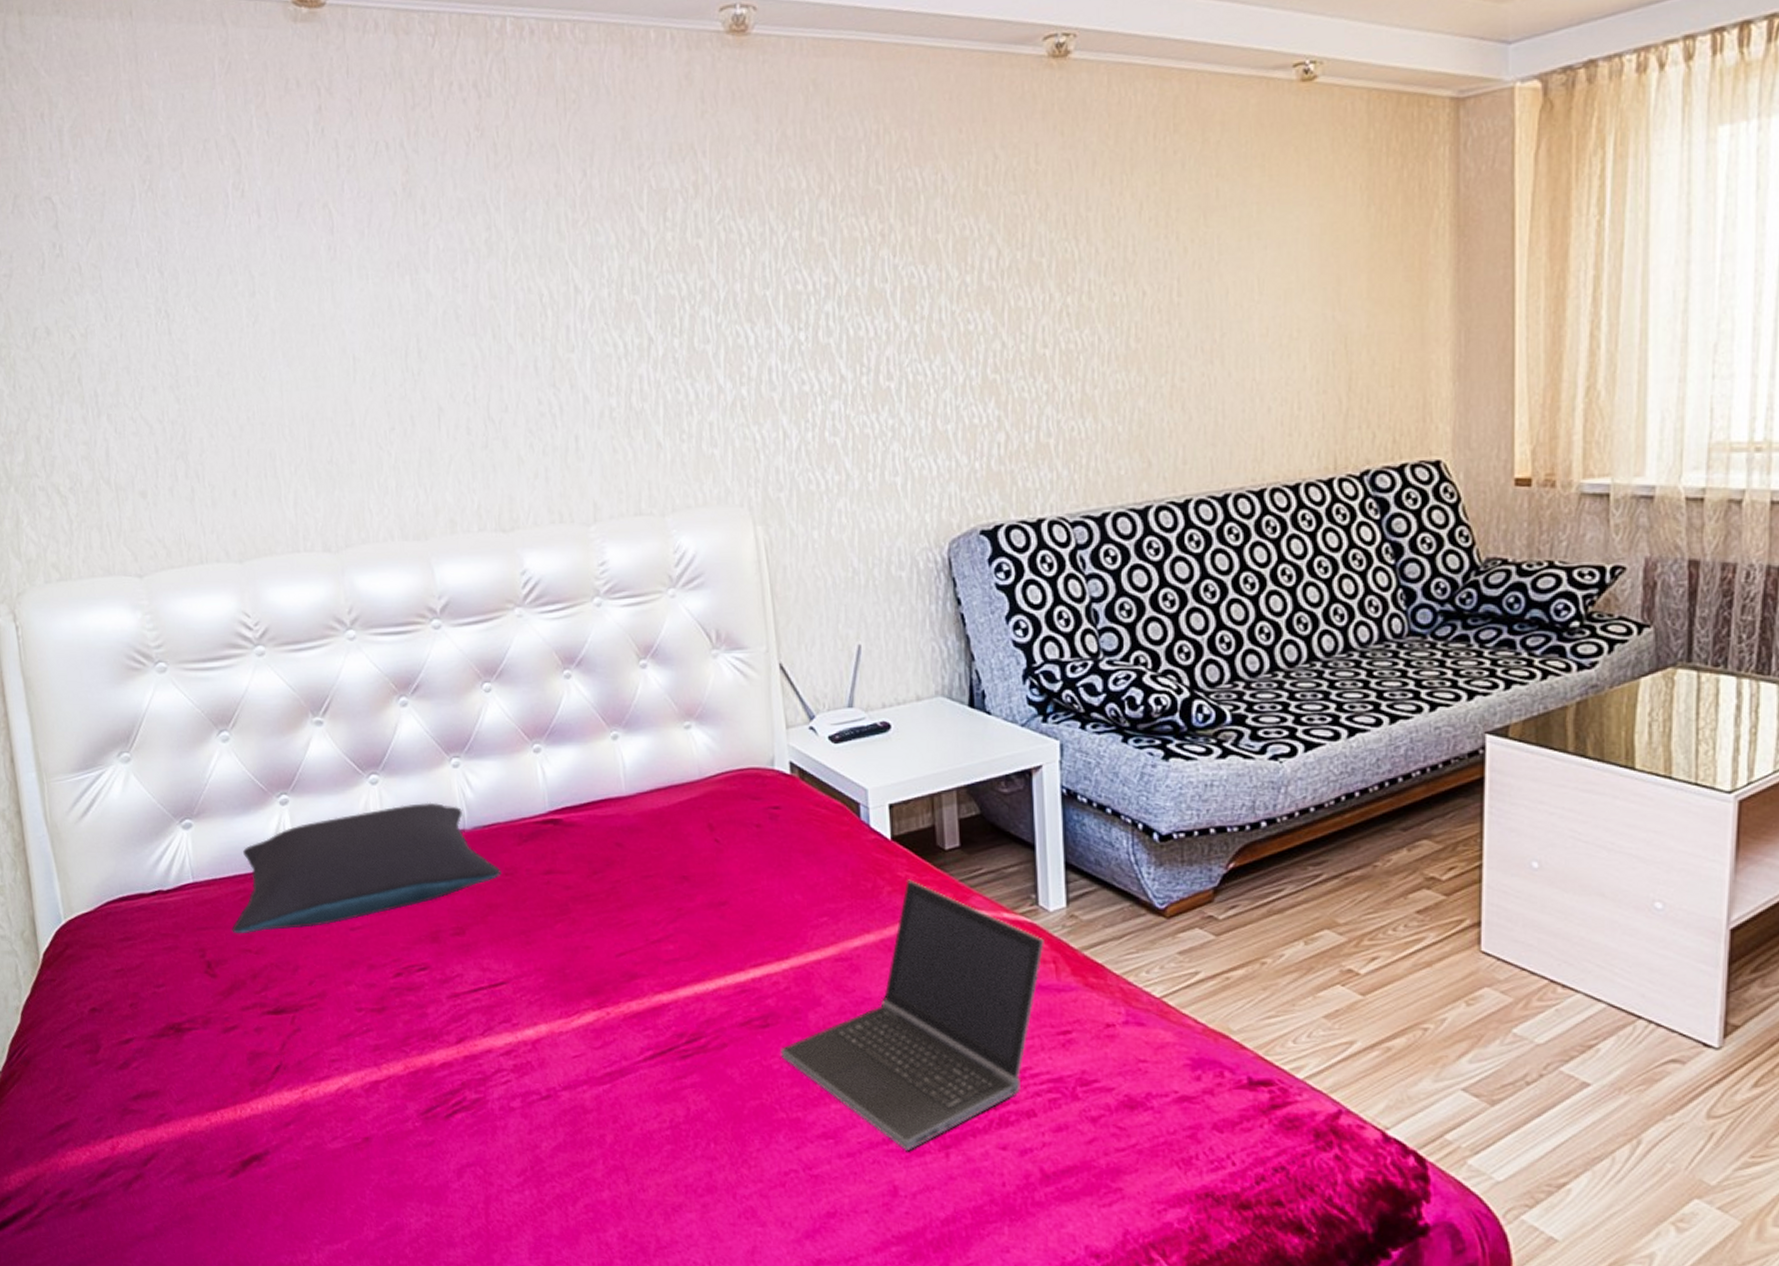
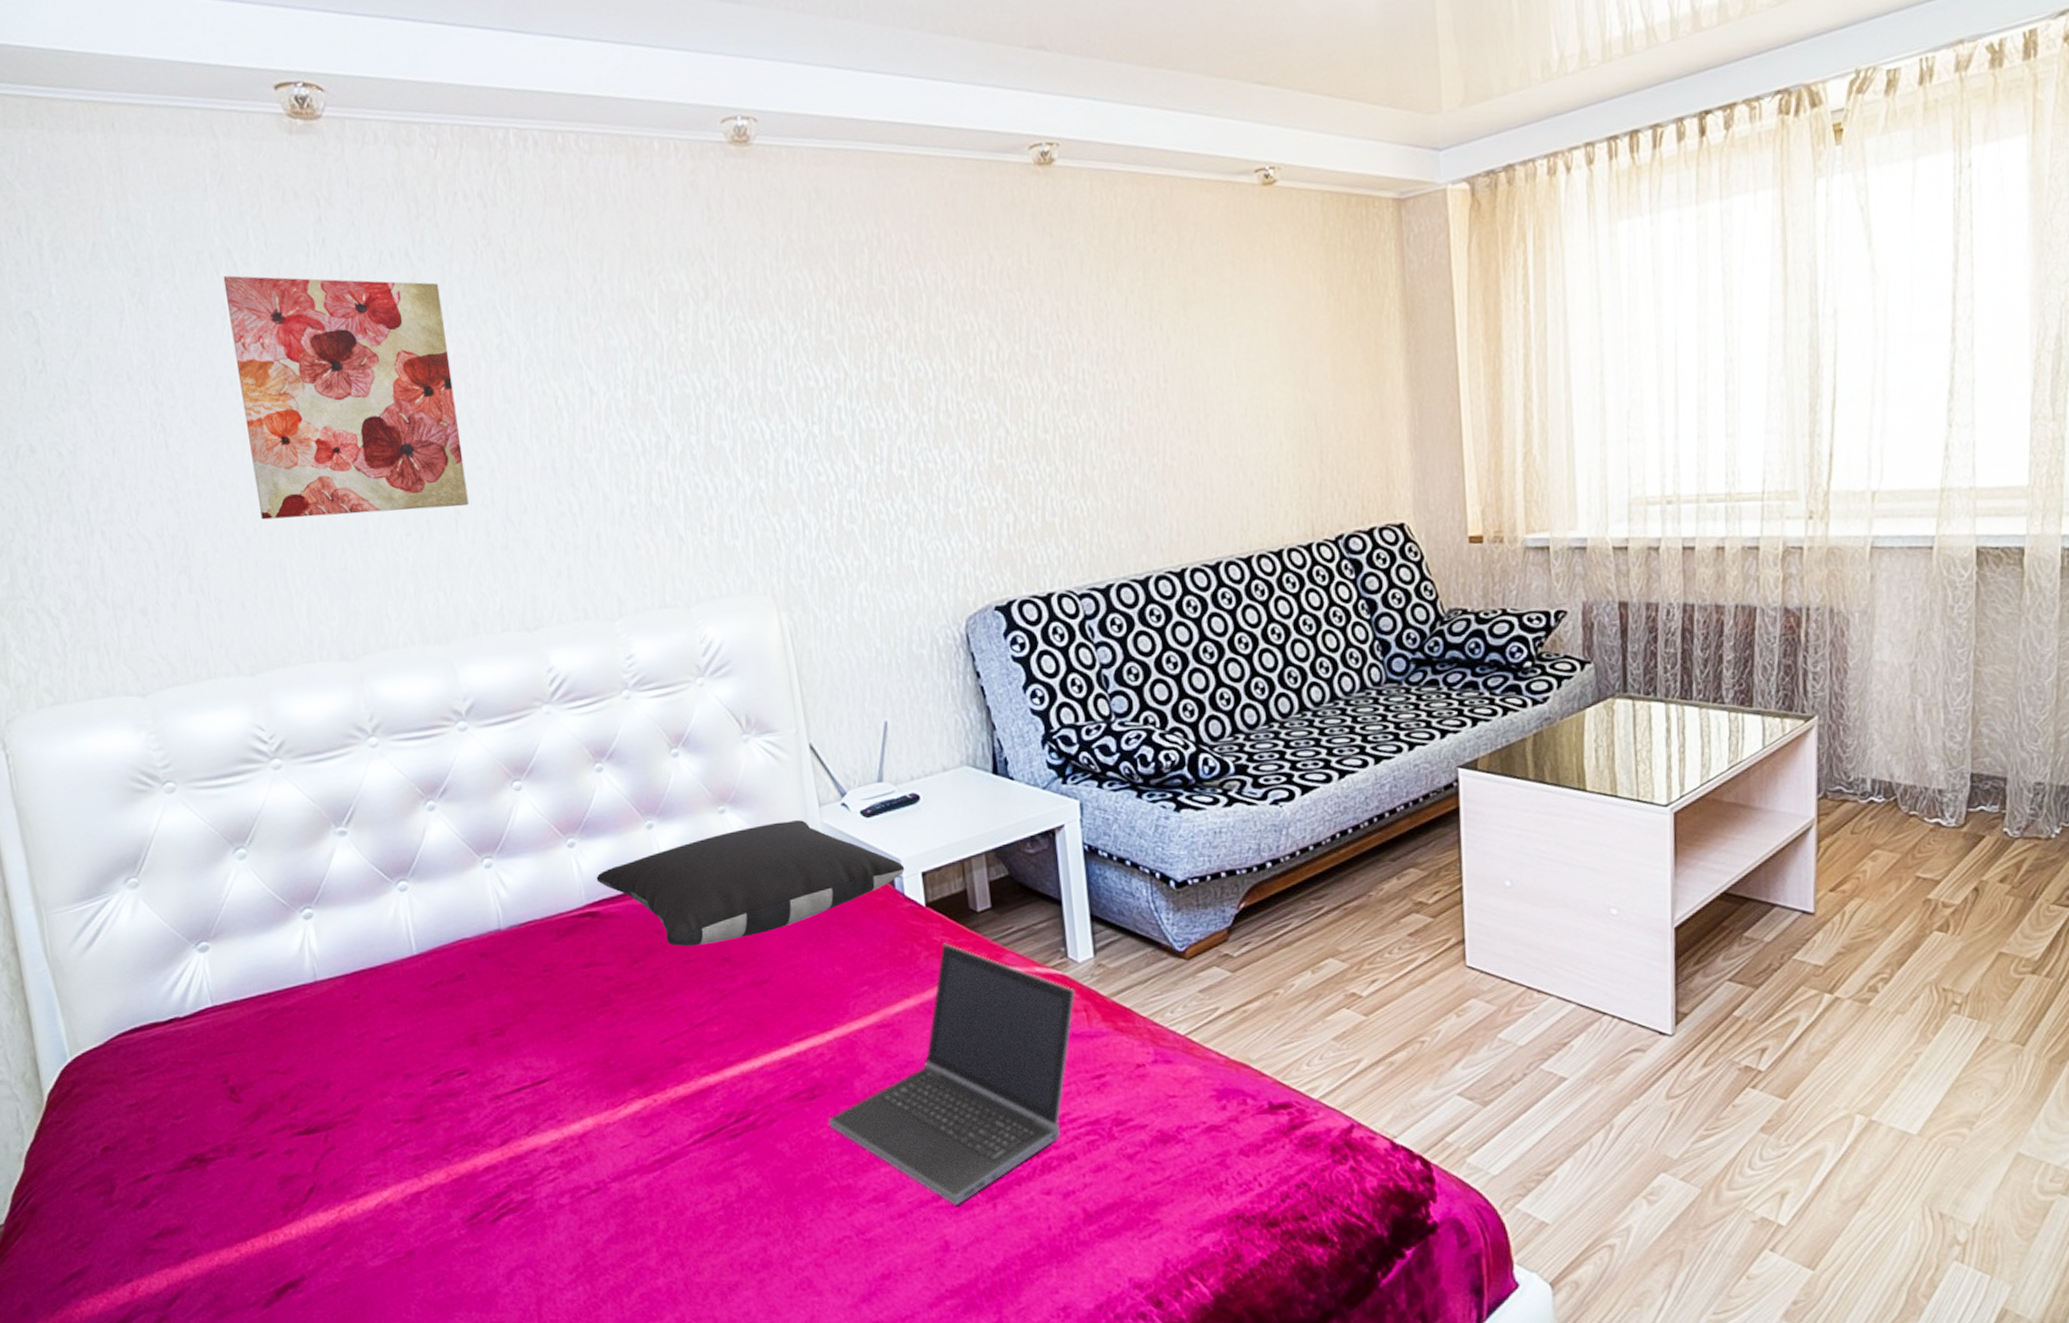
wall art: none [227,164,452,409] -> present [223,275,469,520]
pillow: present [232,802,502,934] -> none [256,904,540,1056]
pillow: none [560,741,872,862] -> present [596,820,905,947]

